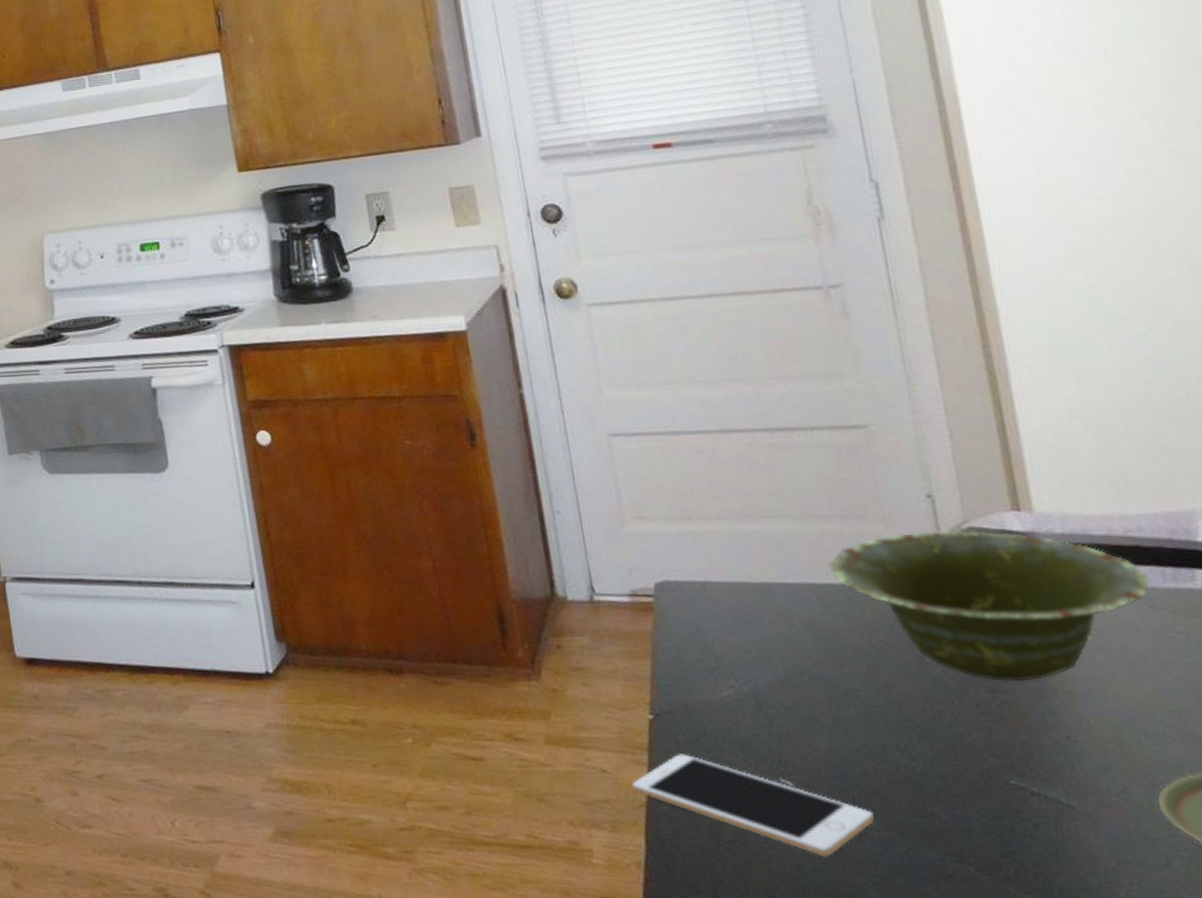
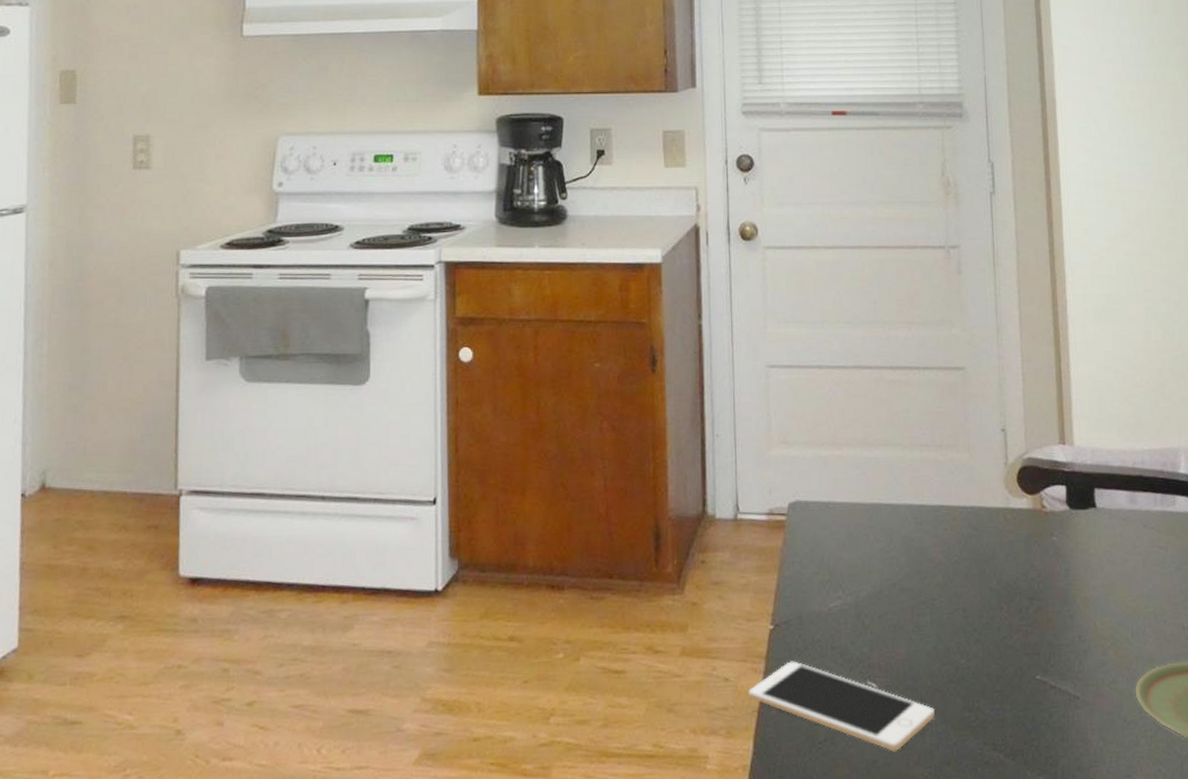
dish: present [828,530,1151,682] -> none [924,460,1147,591]

